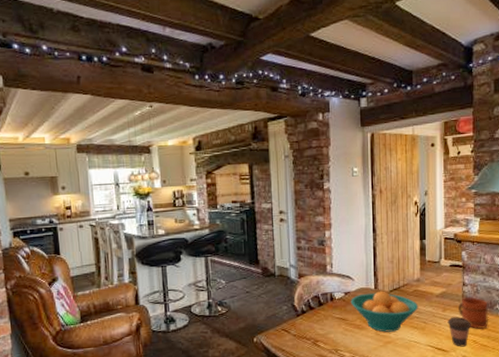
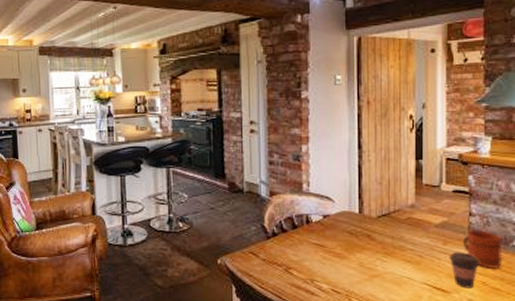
fruit bowl: present [350,291,419,332] -> none [329,216,413,264]

